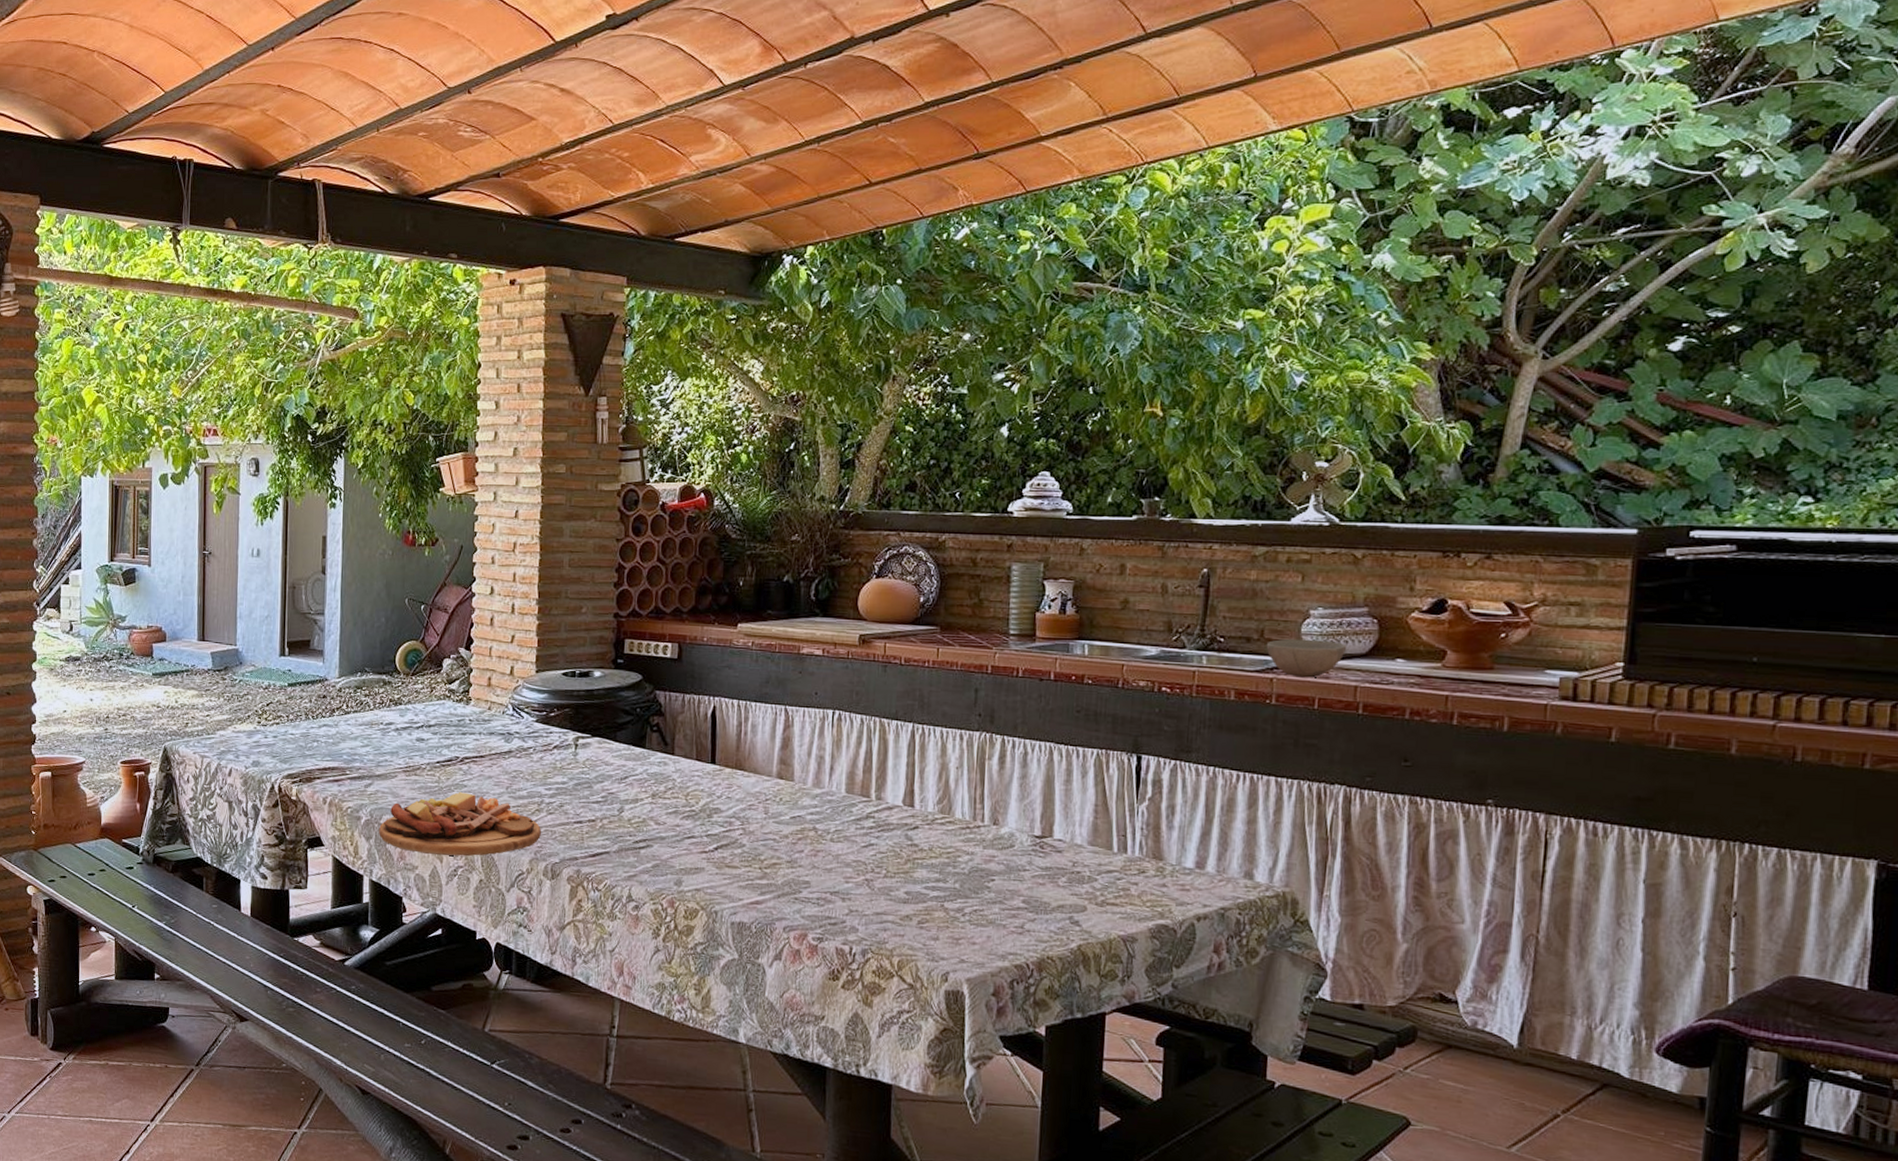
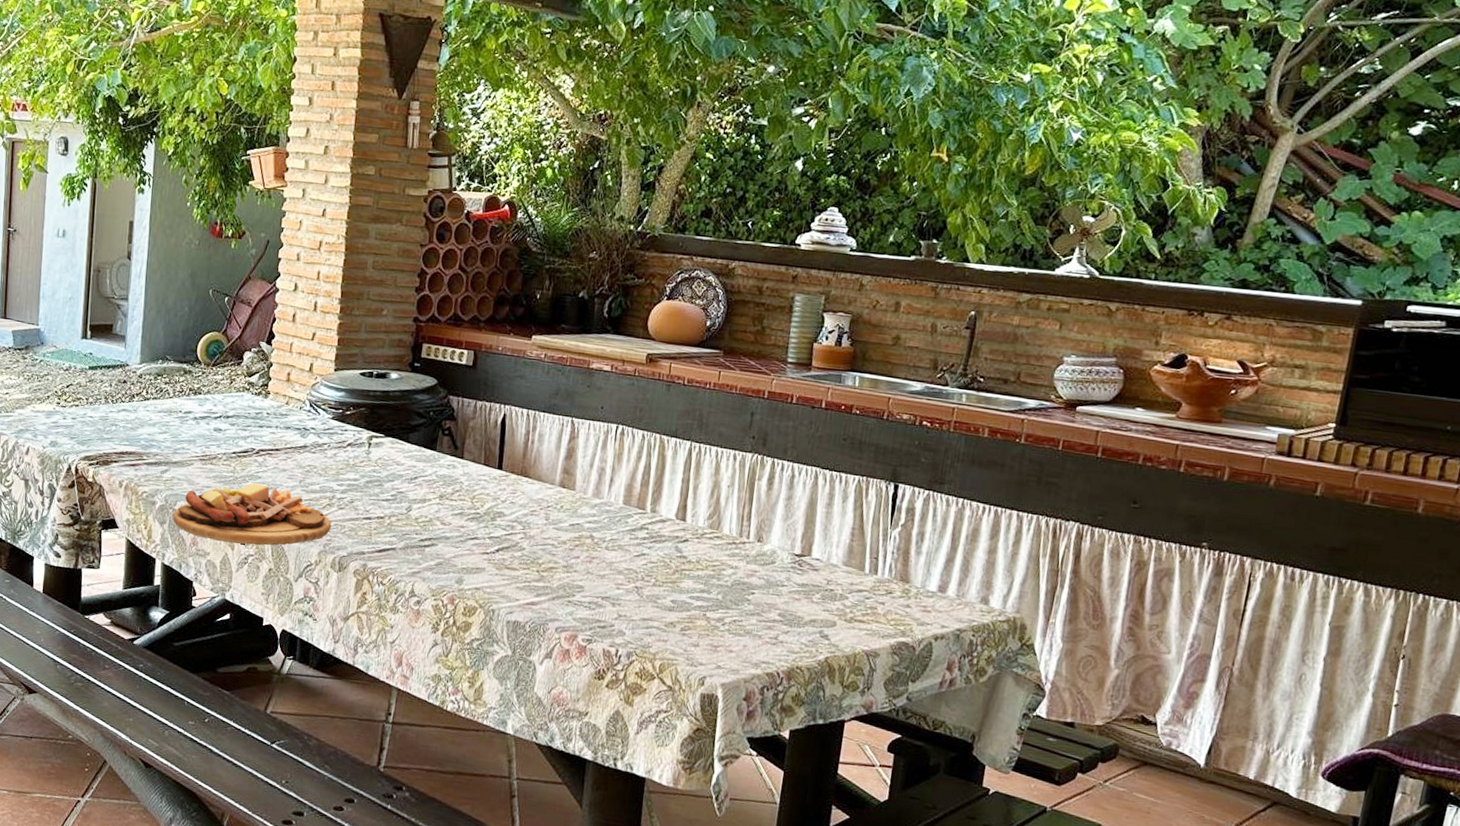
bowl: present [1266,638,1346,678] -> none [1021,383,1093,421]

